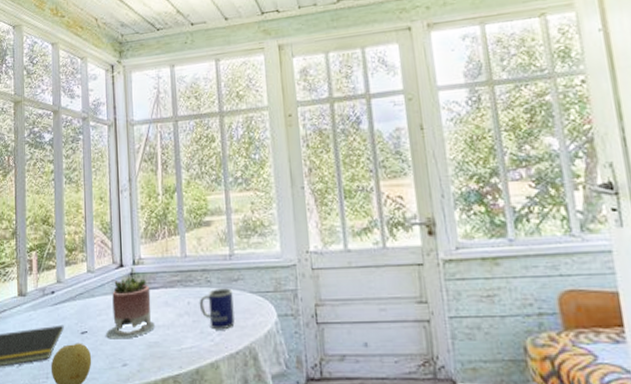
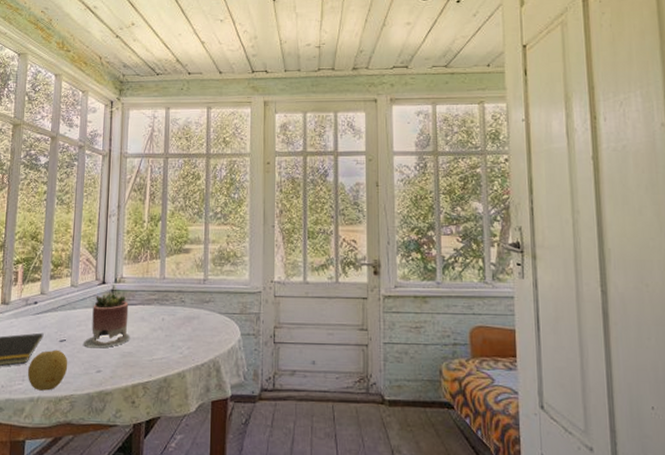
mug: present [199,288,235,330] -> none [172,308,203,345]

